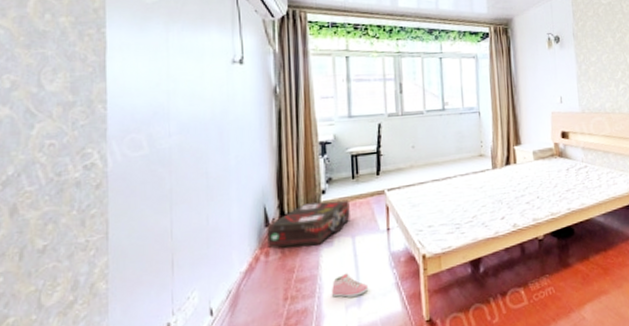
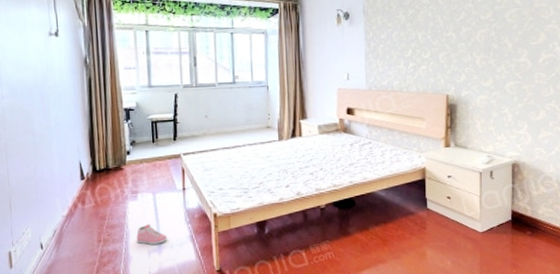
suitcase: present [267,199,350,249] -> none [82,161,151,199]

